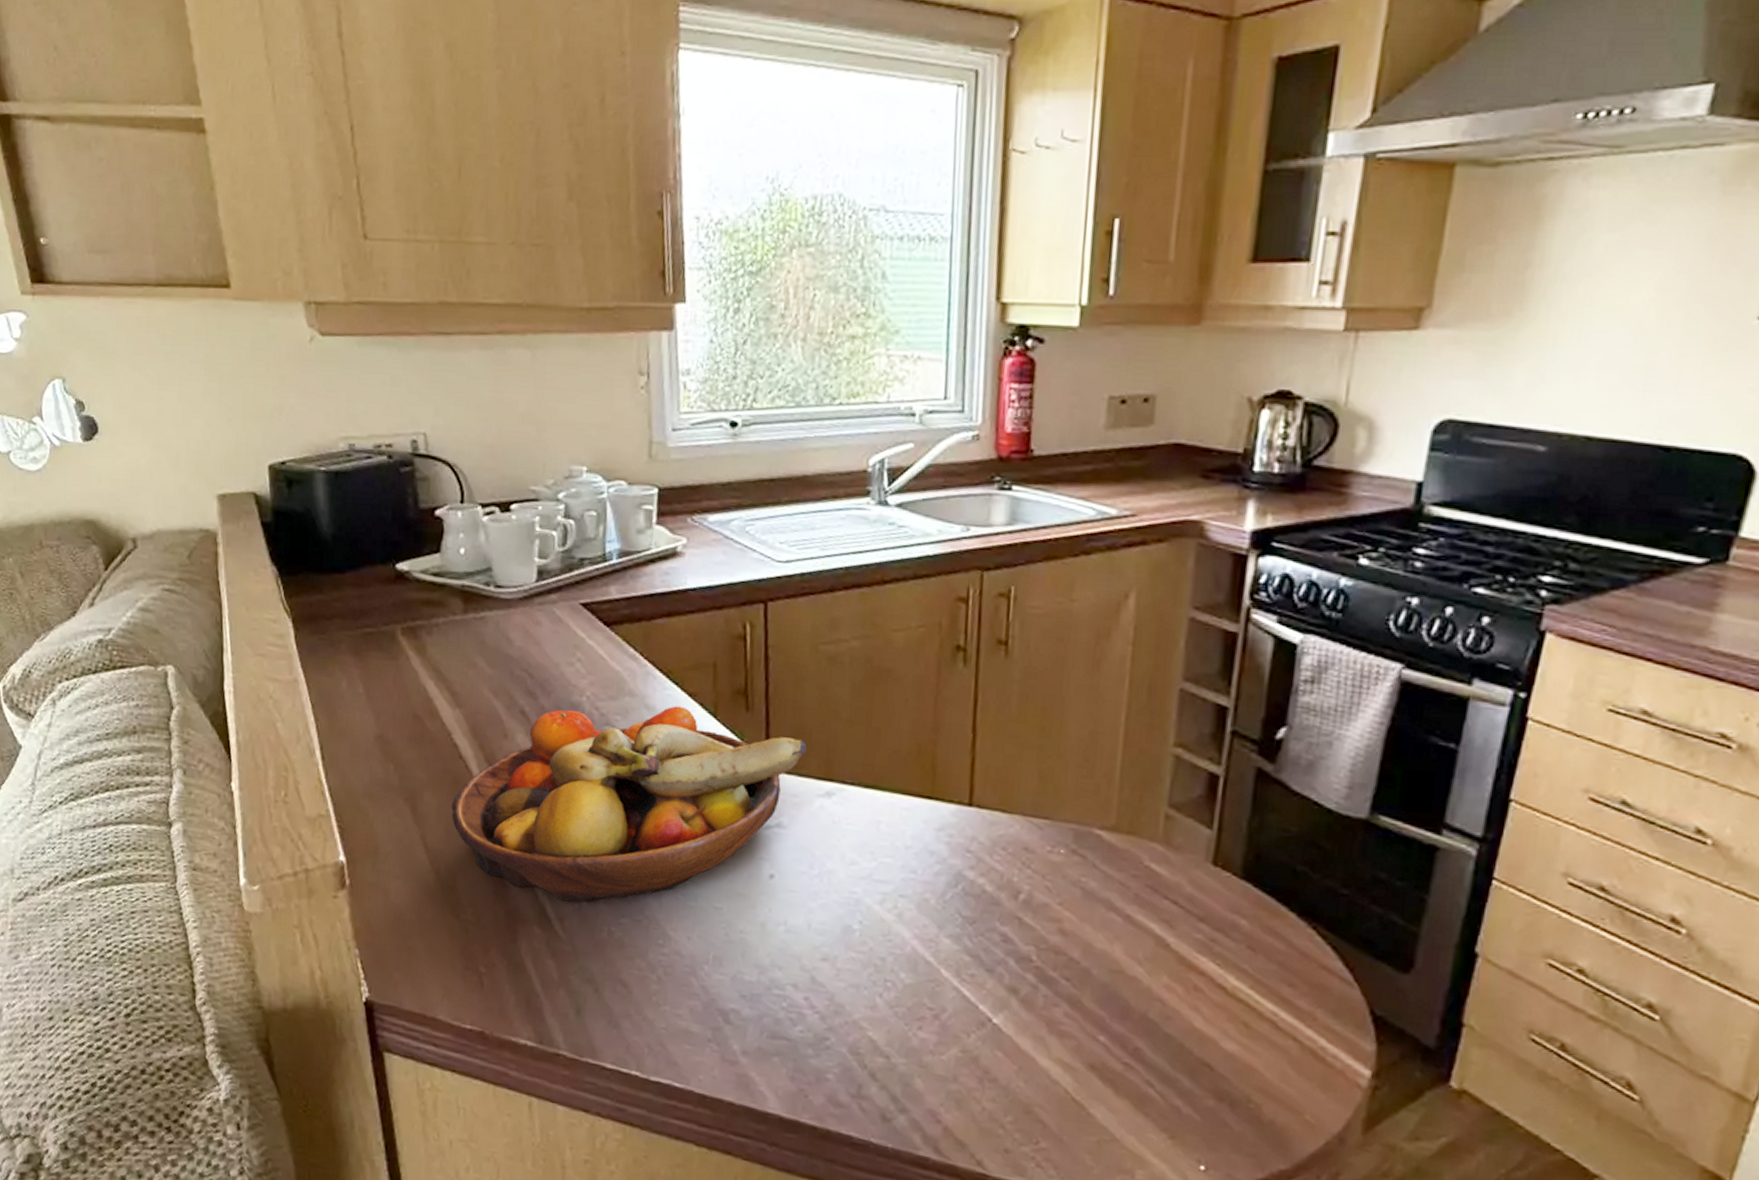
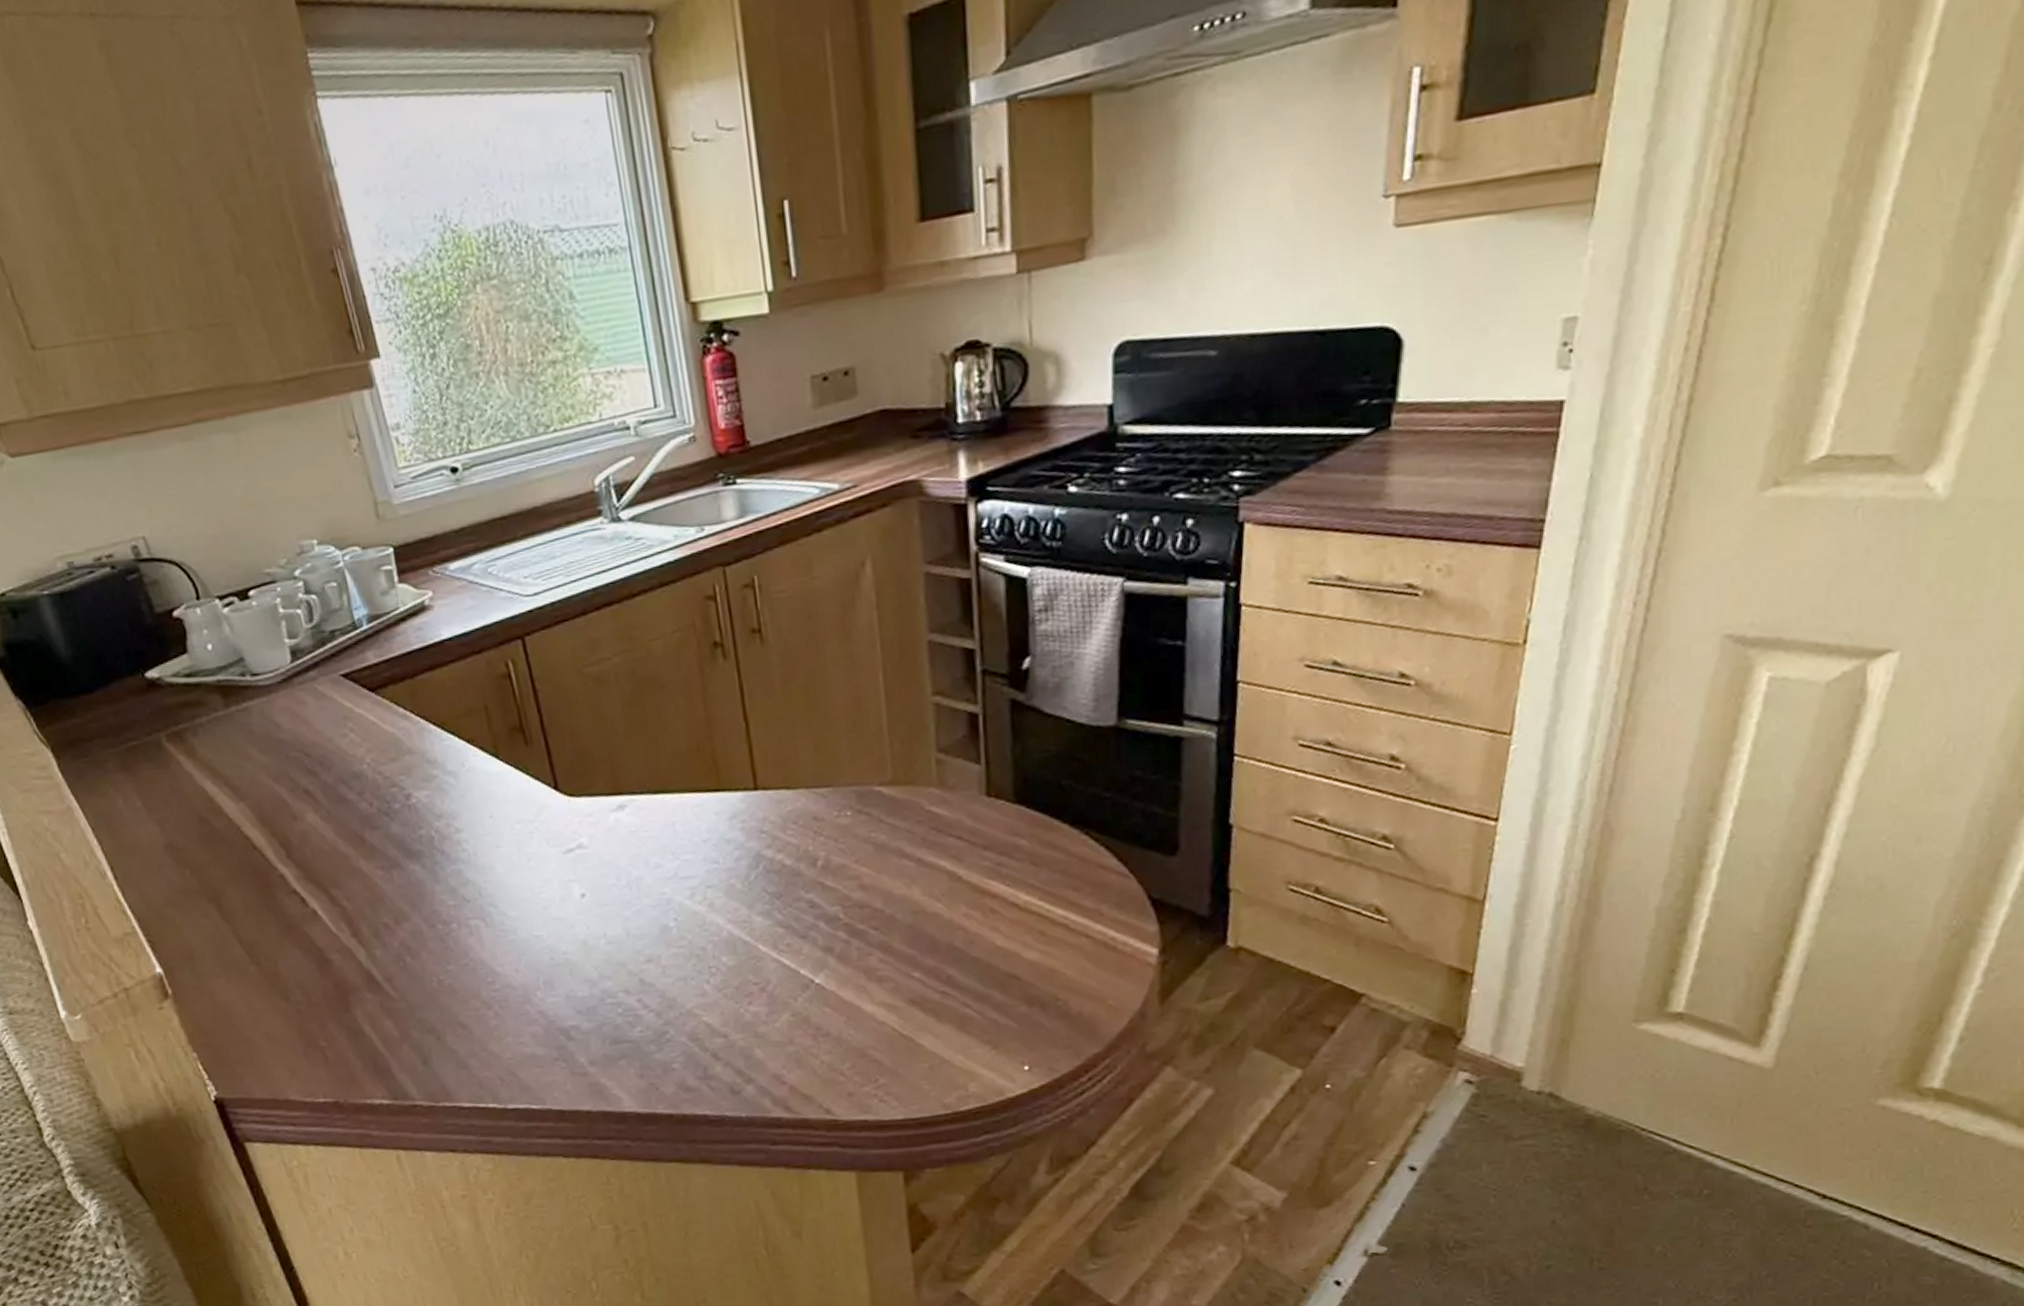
fruit bowl: present [451,706,807,902] -> none [256,754,592,963]

